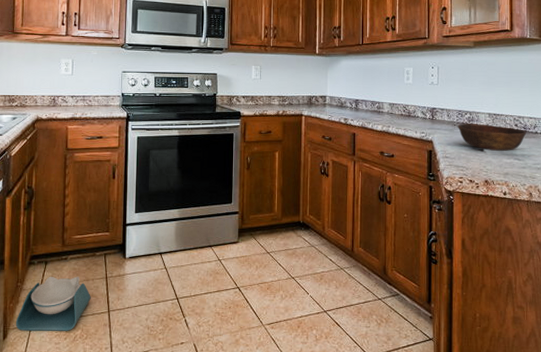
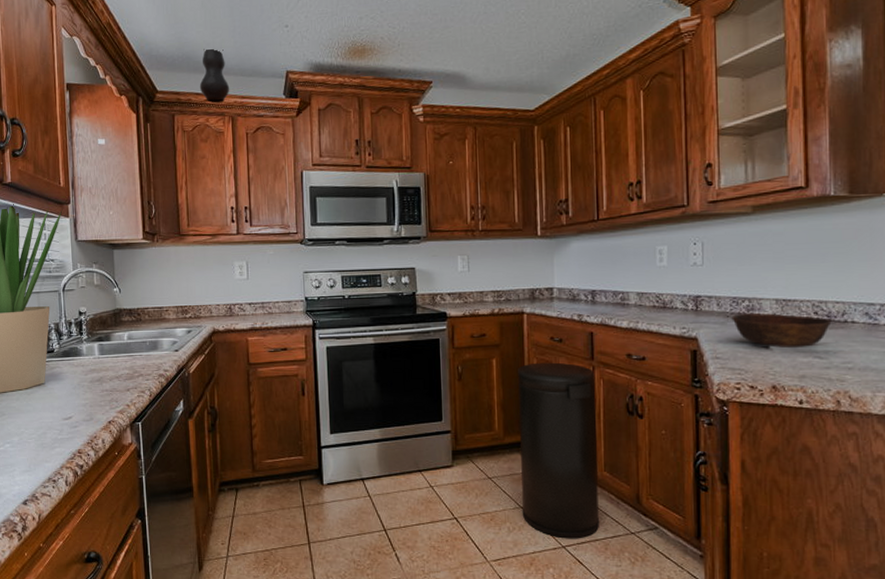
pet bowl: present [15,276,91,331] -> none [210,504,288,564]
pedal bin: none [293,156,356,305] -> present [517,362,599,539]

